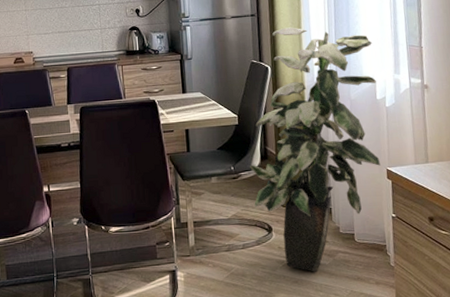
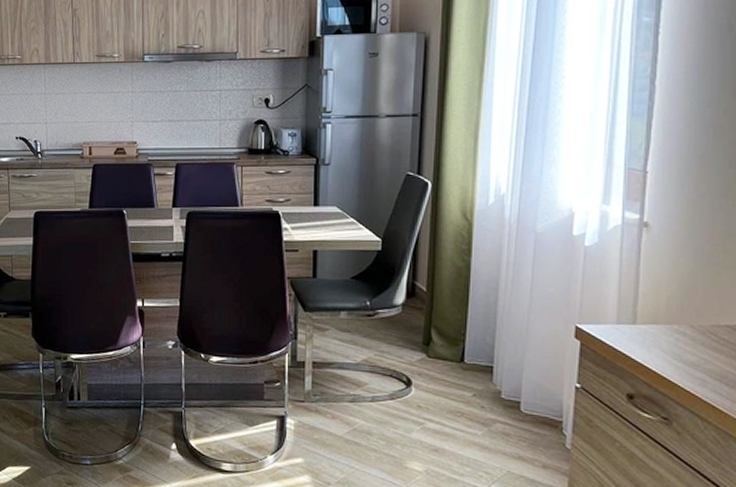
indoor plant: present [250,27,380,272] -> none [391,133,575,442]

